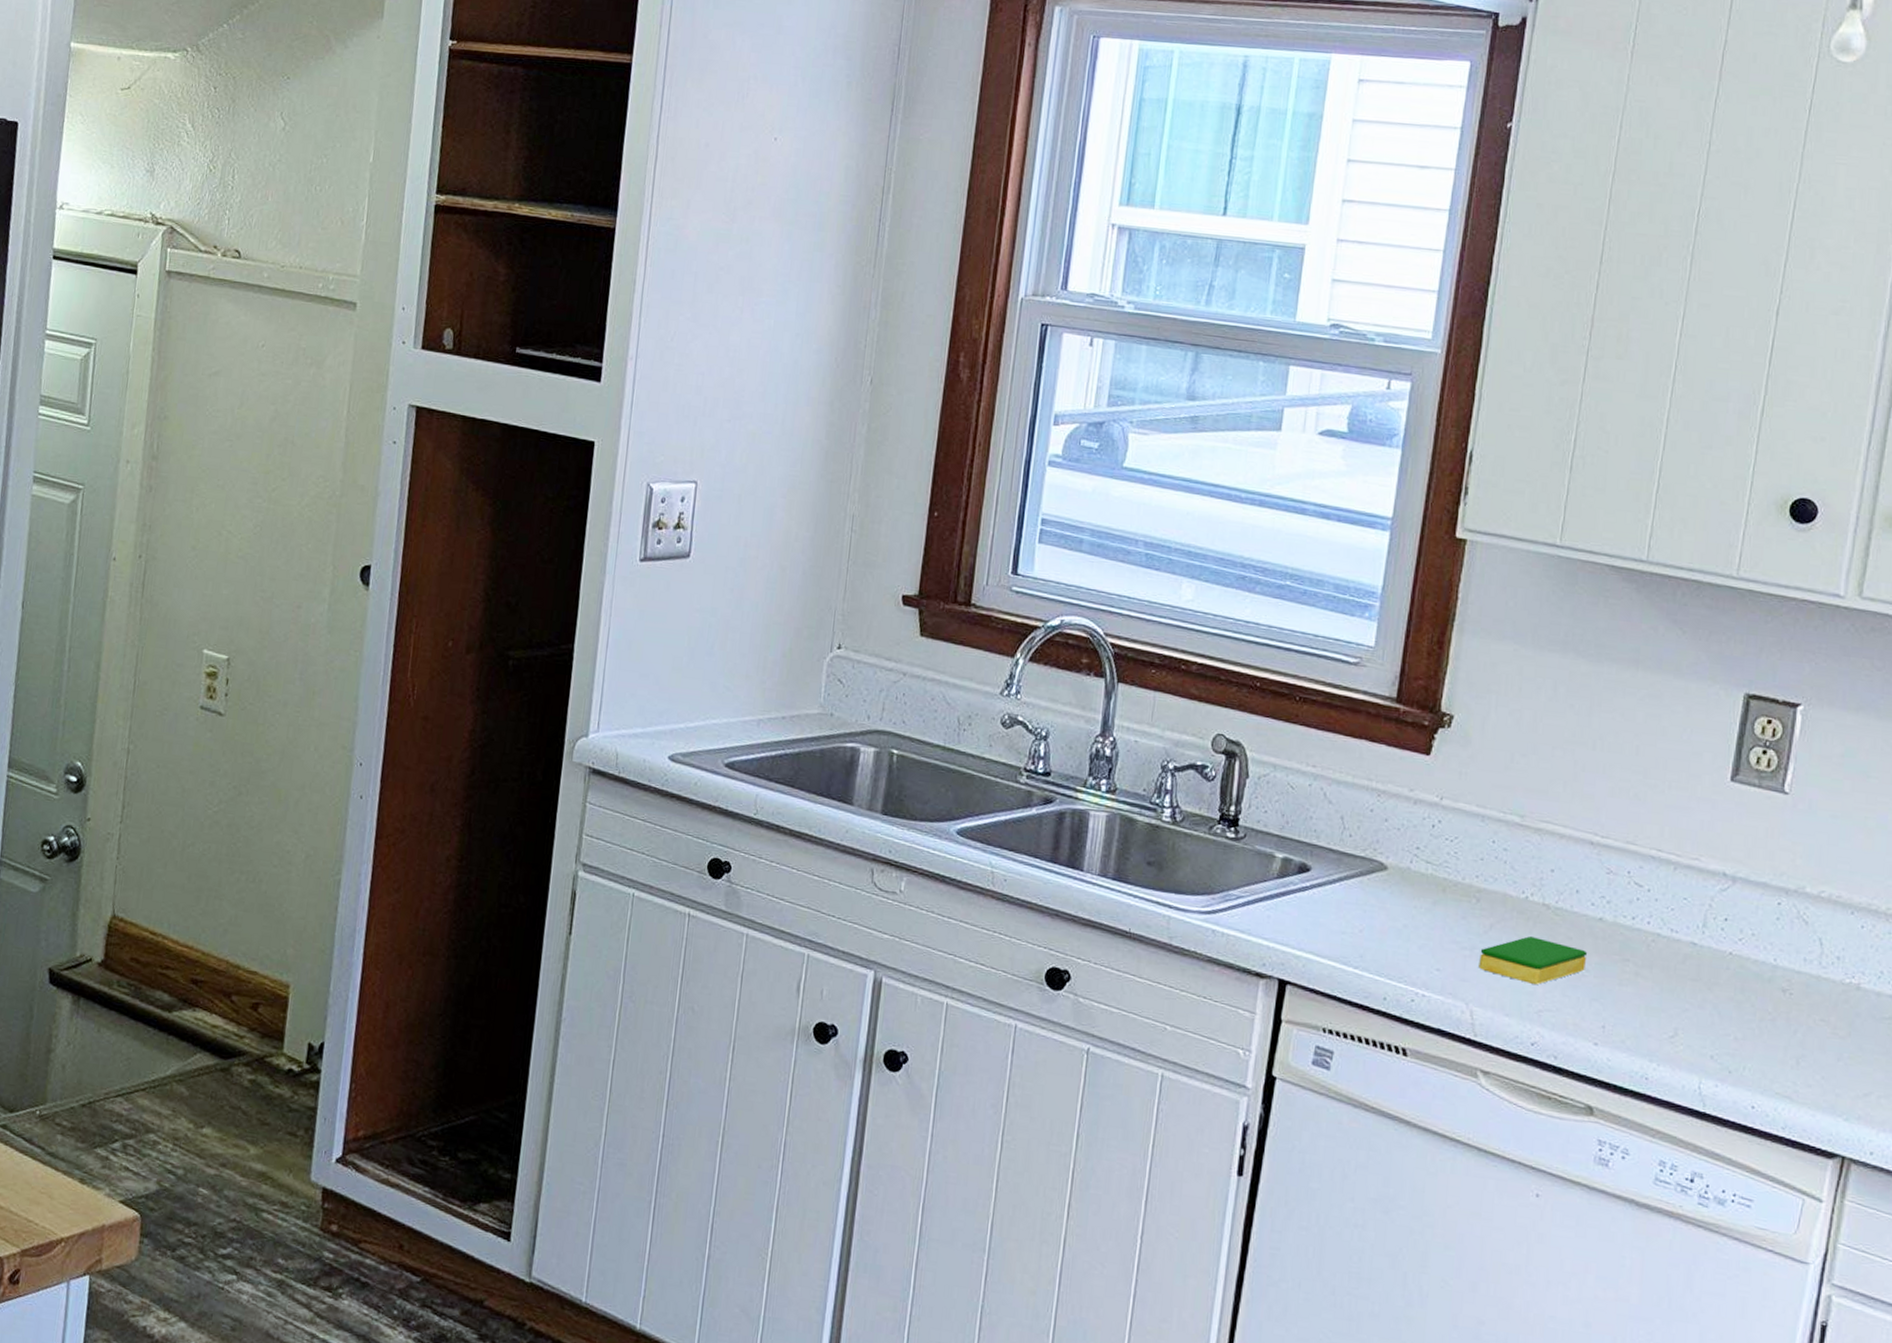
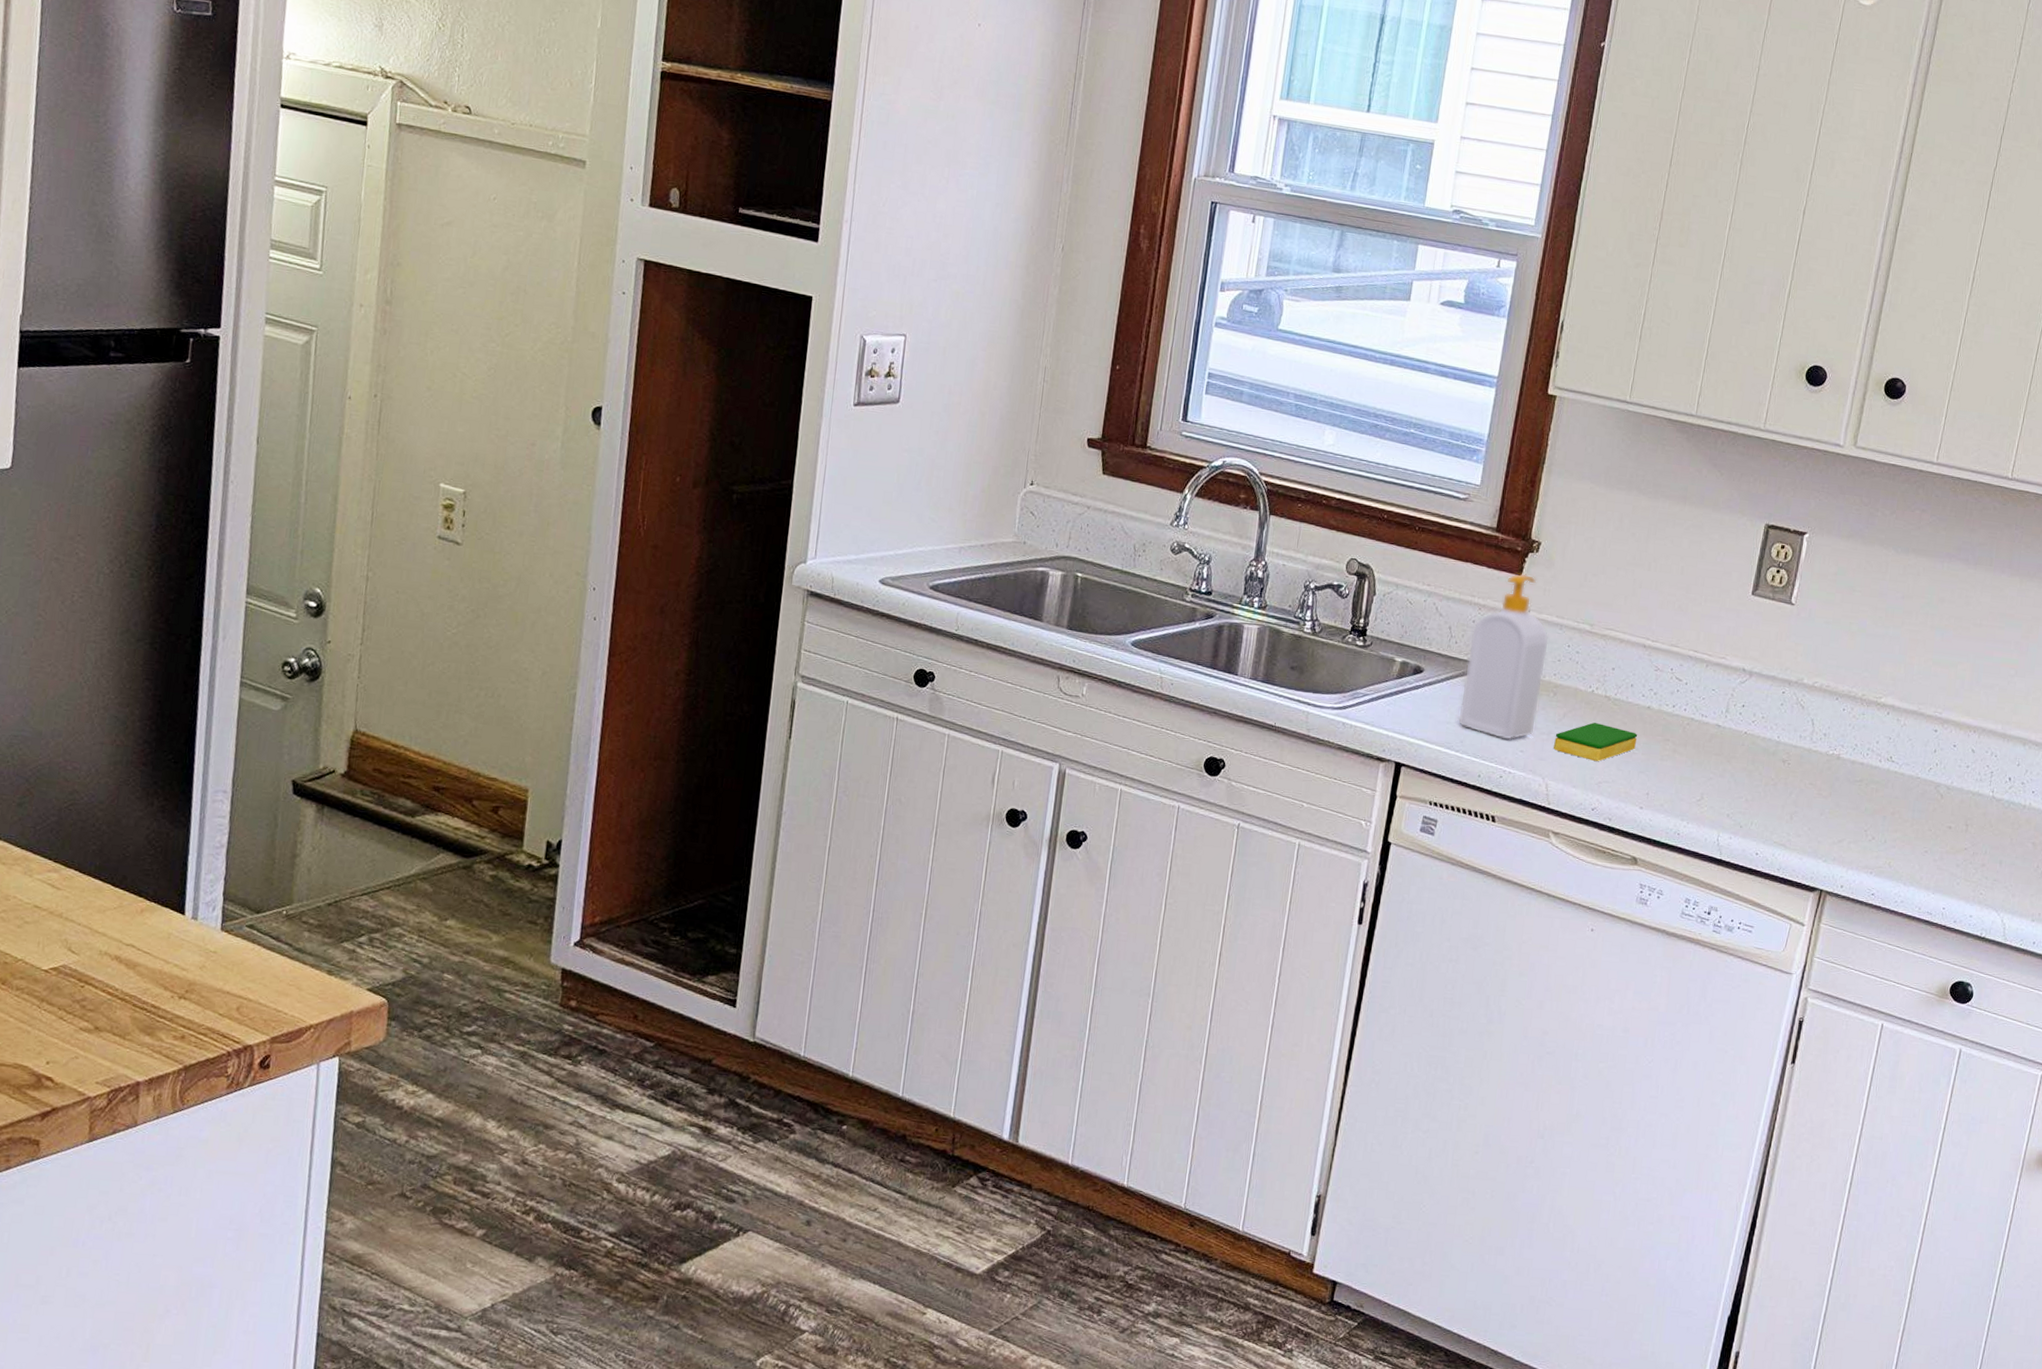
soap bottle: none [1355,752,1469,957] -> present [1457,573,1549,741]

